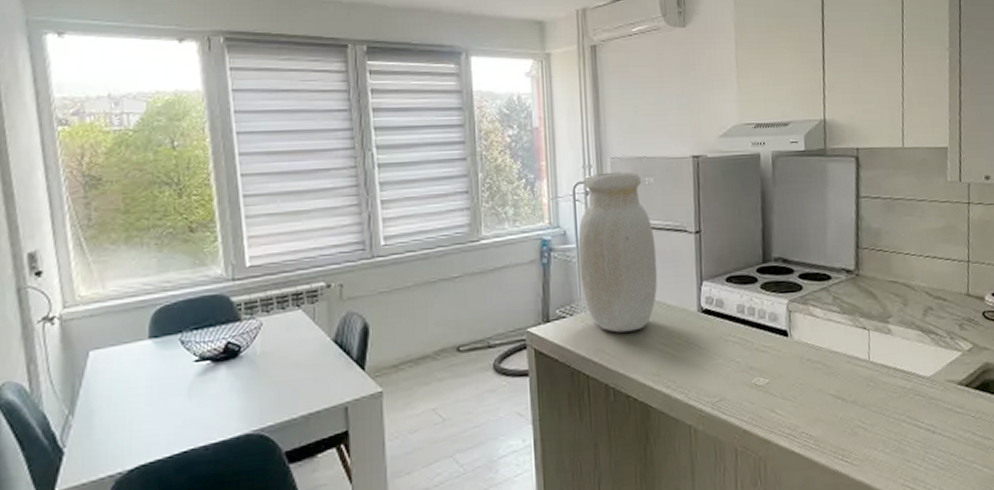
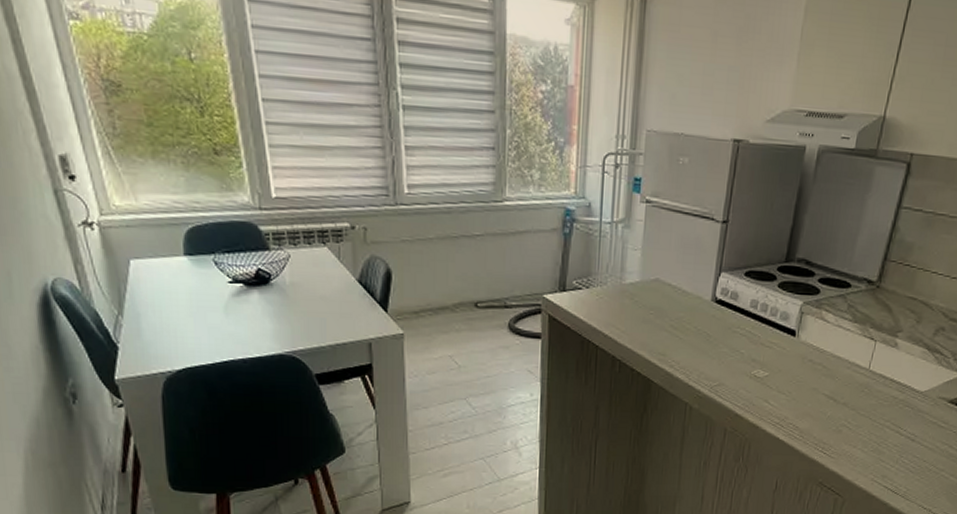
jar: present [577,171,658,333] -> none [599,145,680,311]

